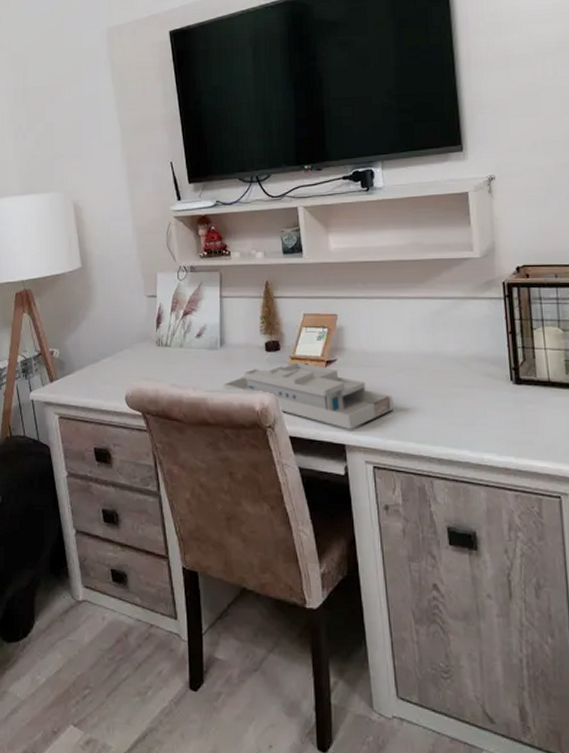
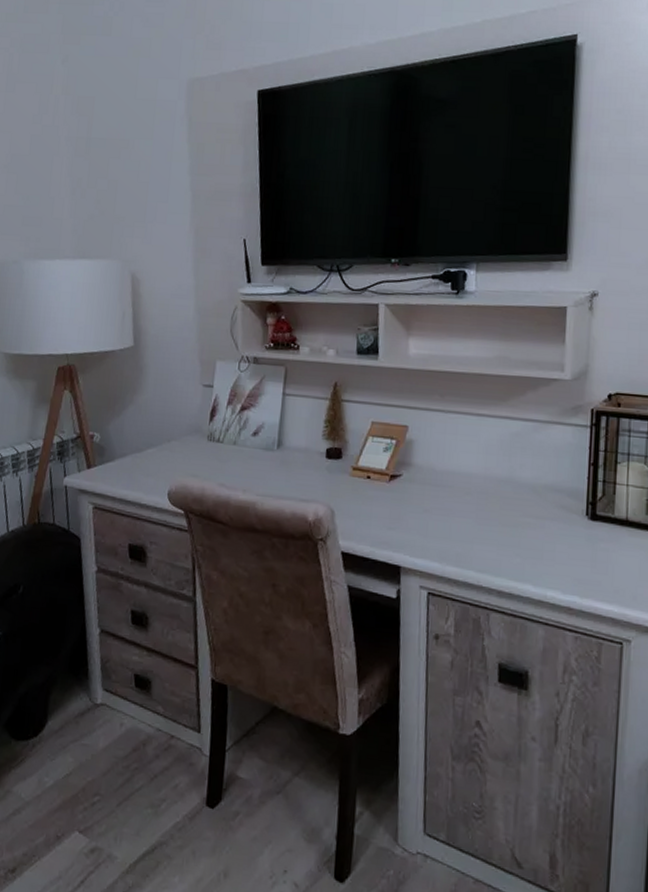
desk organizer: present [223,362,394,430] -> none [275,473,458,552]

